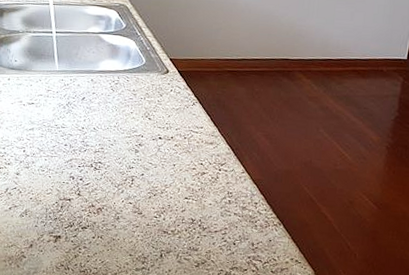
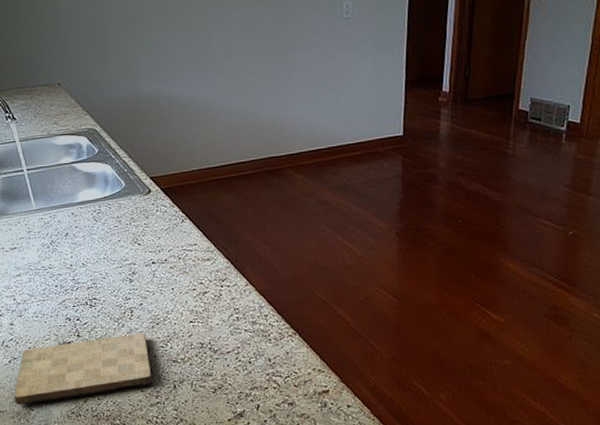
cutting board: none [8,199,144,252] -> present [13,332,153,405]

